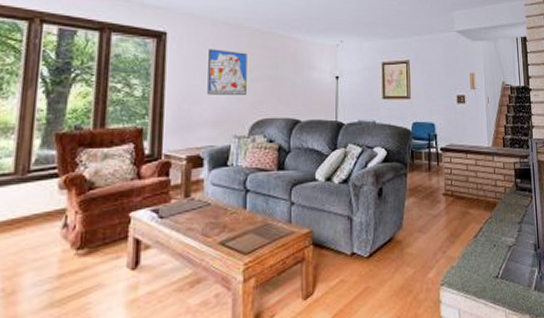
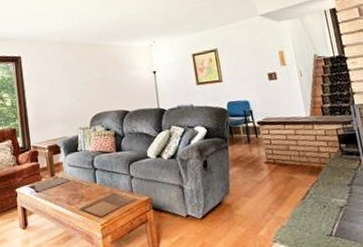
wall art: present [207,49,247,95] -> none [52,63,84,99]

